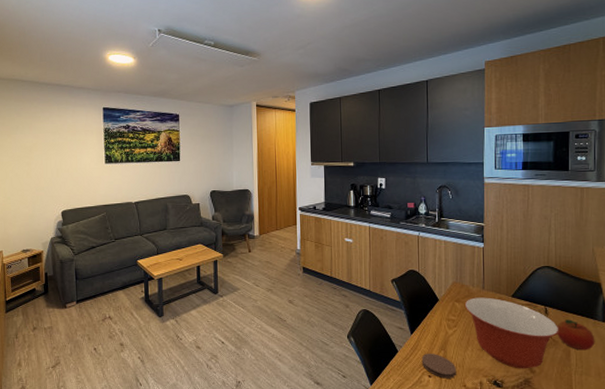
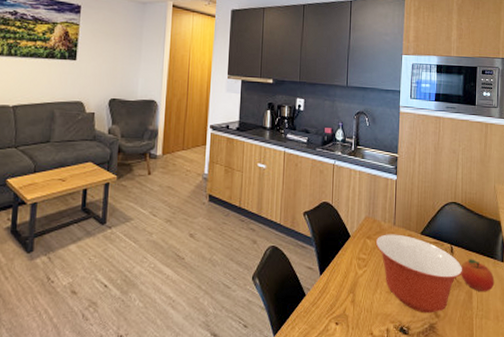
coaster: present [421,354,457,379] -> none [329,297,365,326]

